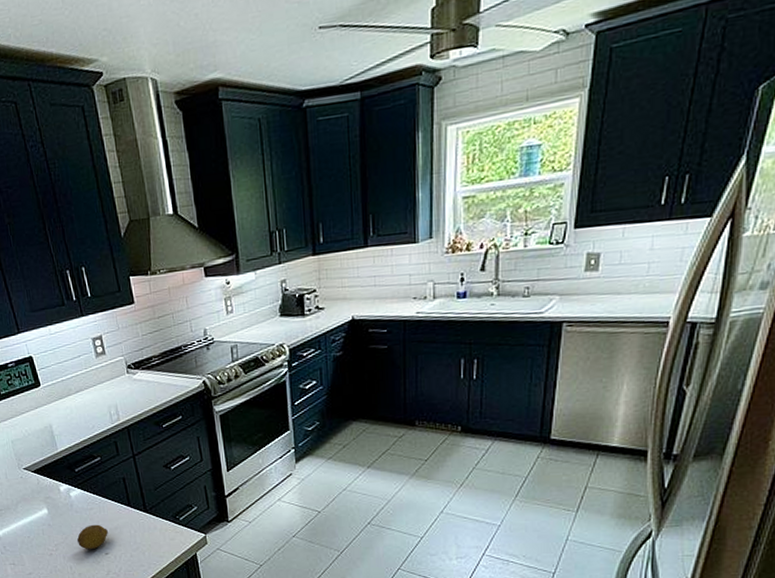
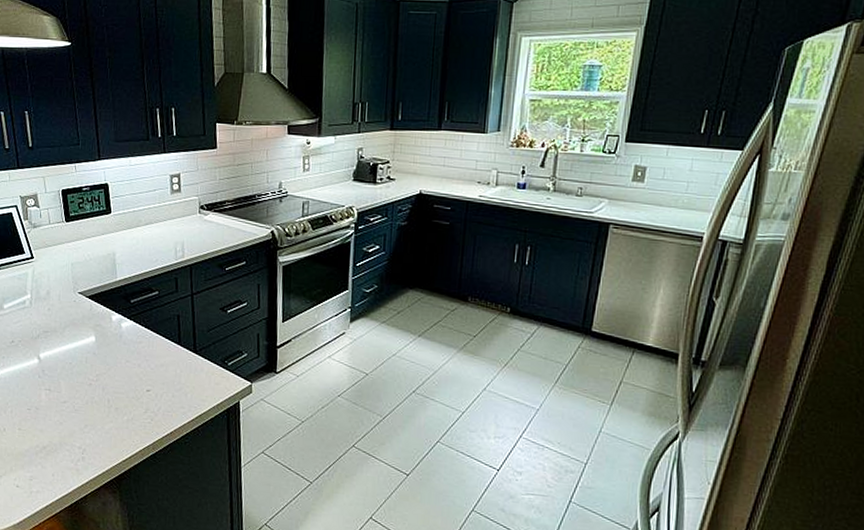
fruit: present [76,524,108,550] -> none [119,358,153,385]

